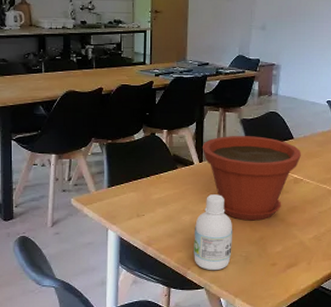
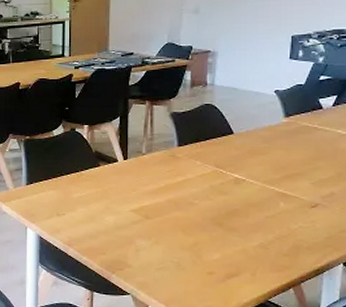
bottle: present [194,194,233,271] -> none [118,194,163,277]
plant pot: present [202,136,301,221] -> none [126,131,243,224]

